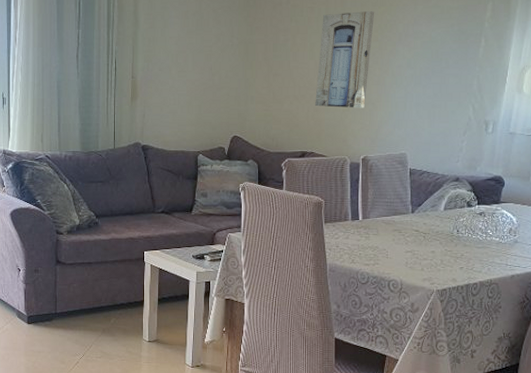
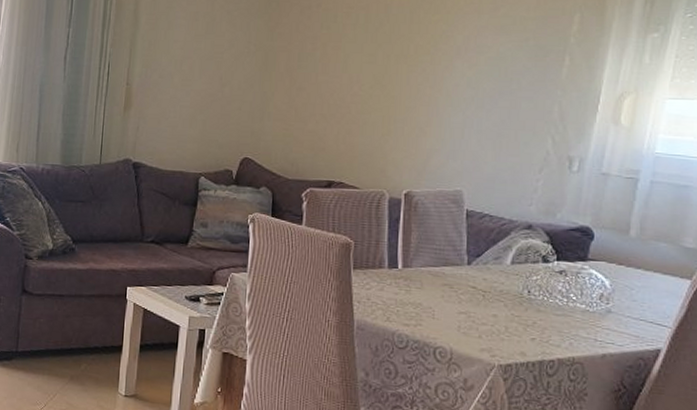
wall art: present [315,11,375,108] -> none [347,19,427,133]

